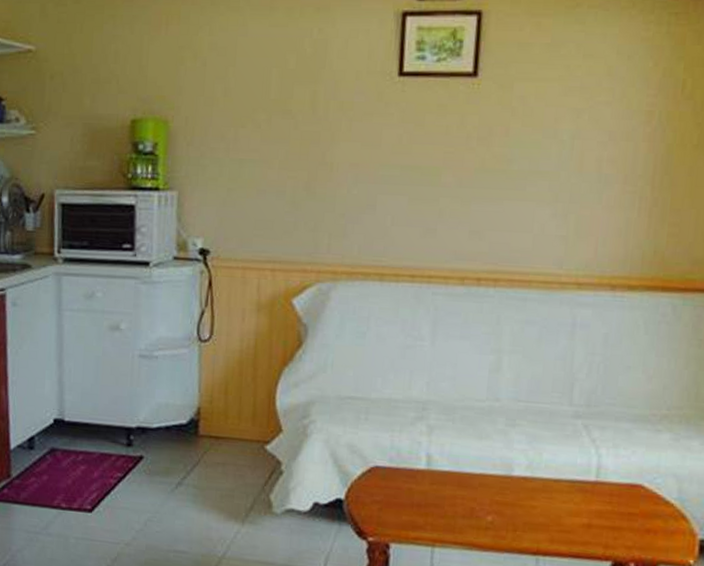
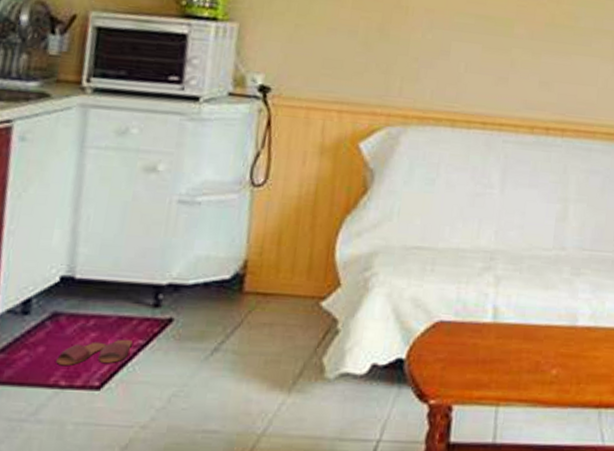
slippers: none [57,472,113,492] -> present [56,339,133,366]

